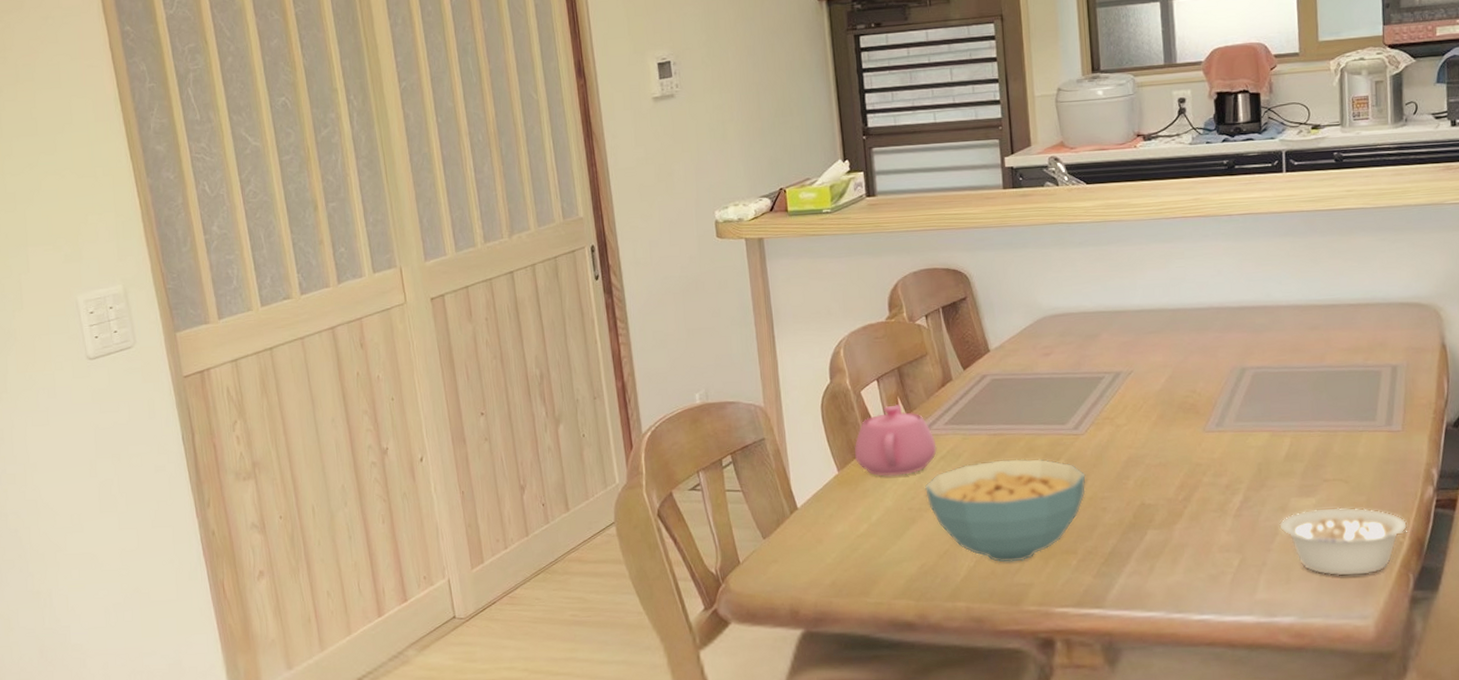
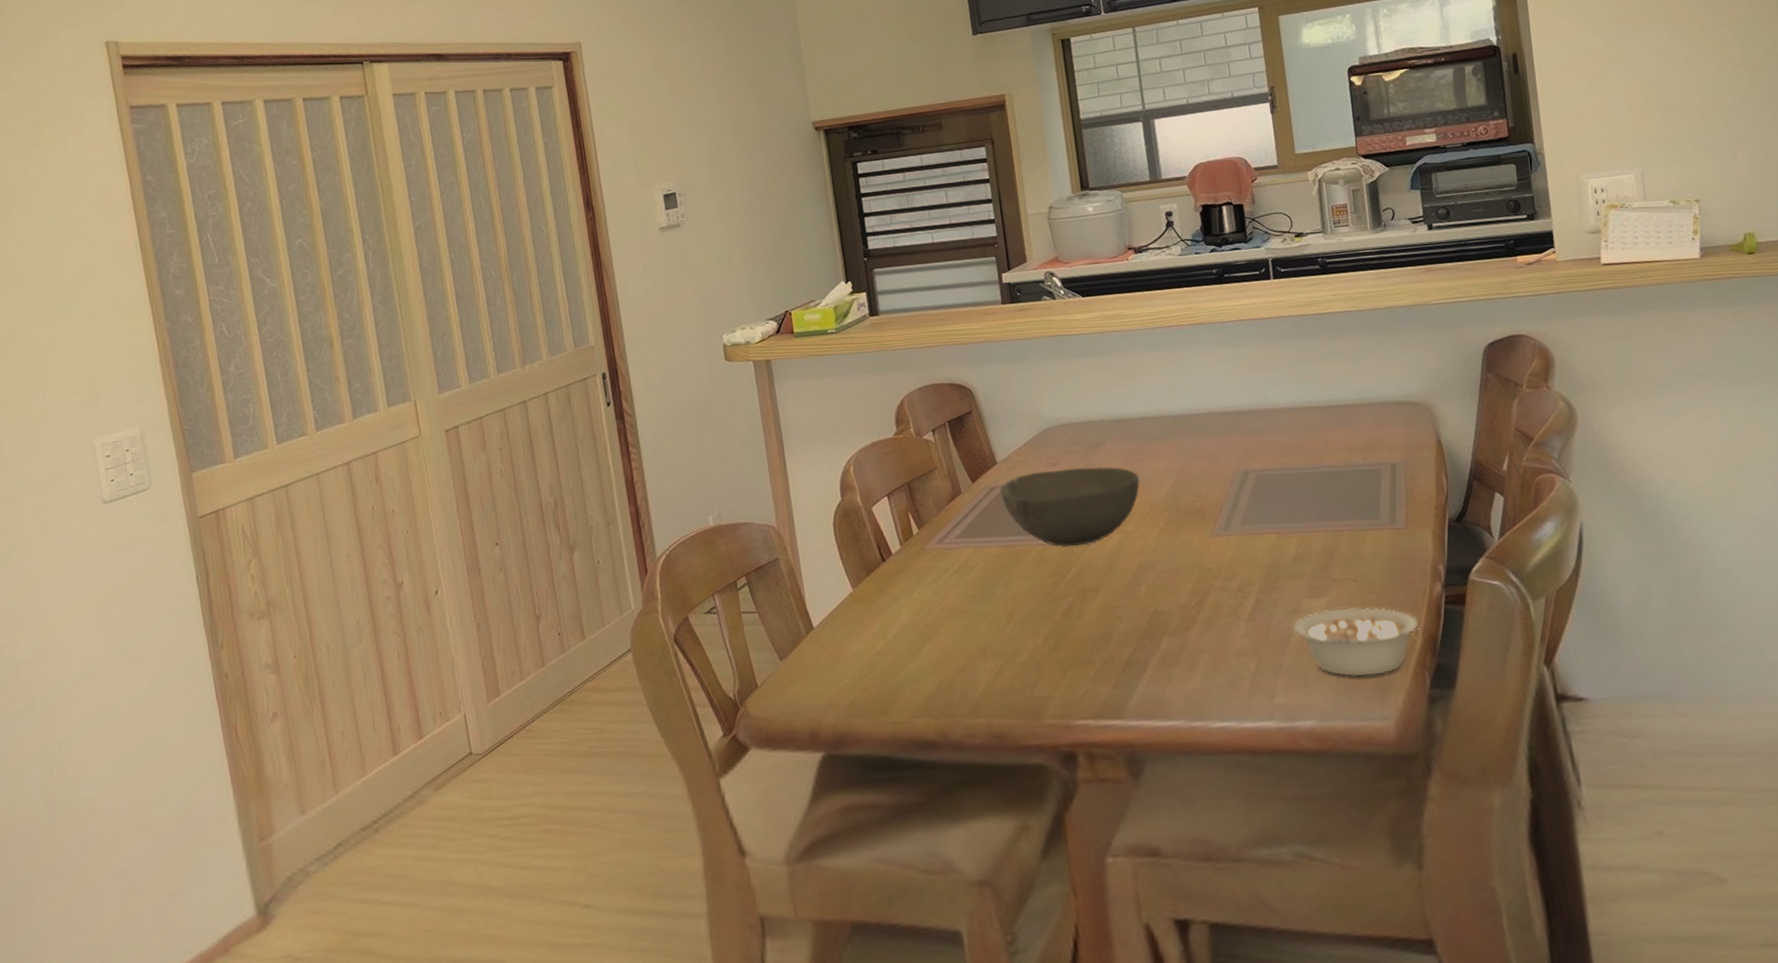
teapot: present [854,403,937,476] -> none [867,518,950,592]
cereal bowl: present [924,459,1086,563] -> none [939,569,1099,676]
bowl: none [991,358,1135,438] -> present [1000,466,1141,548]

